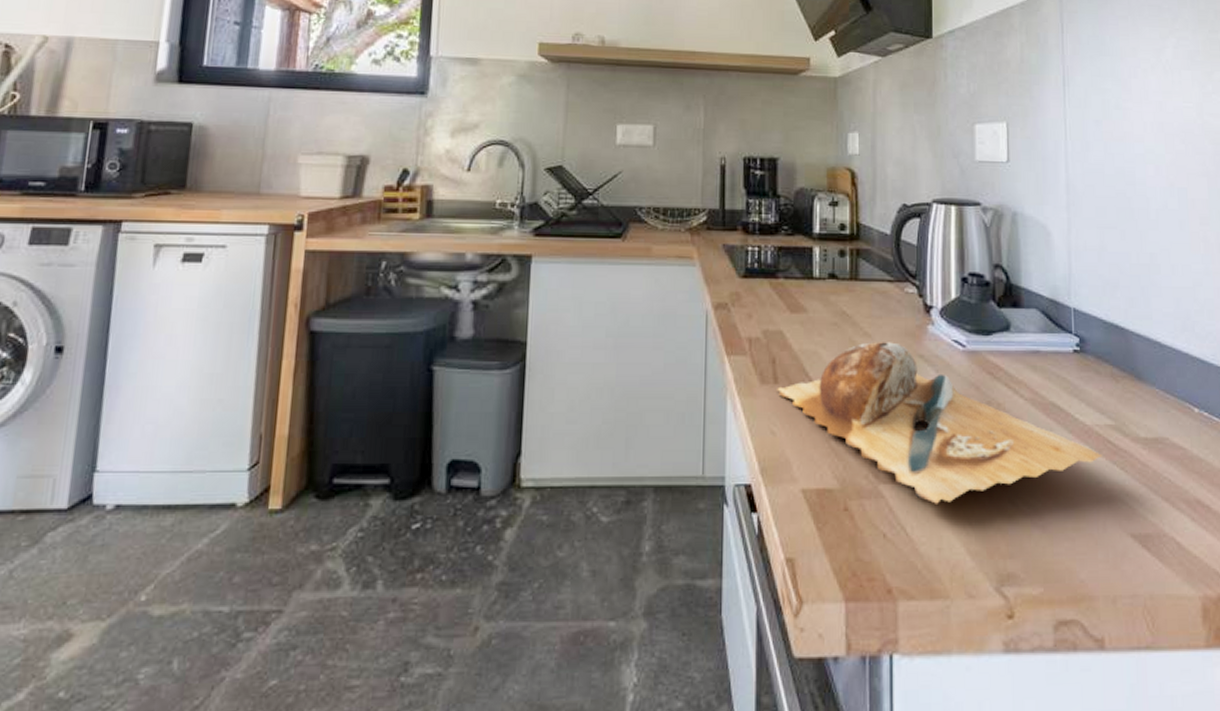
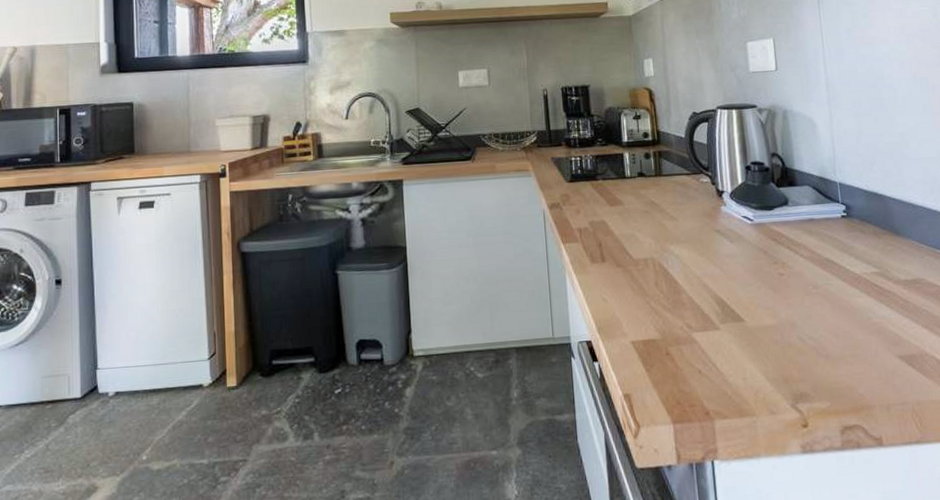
chopping board: present [775,342,1103,504] -> none [604,222,871,345]

